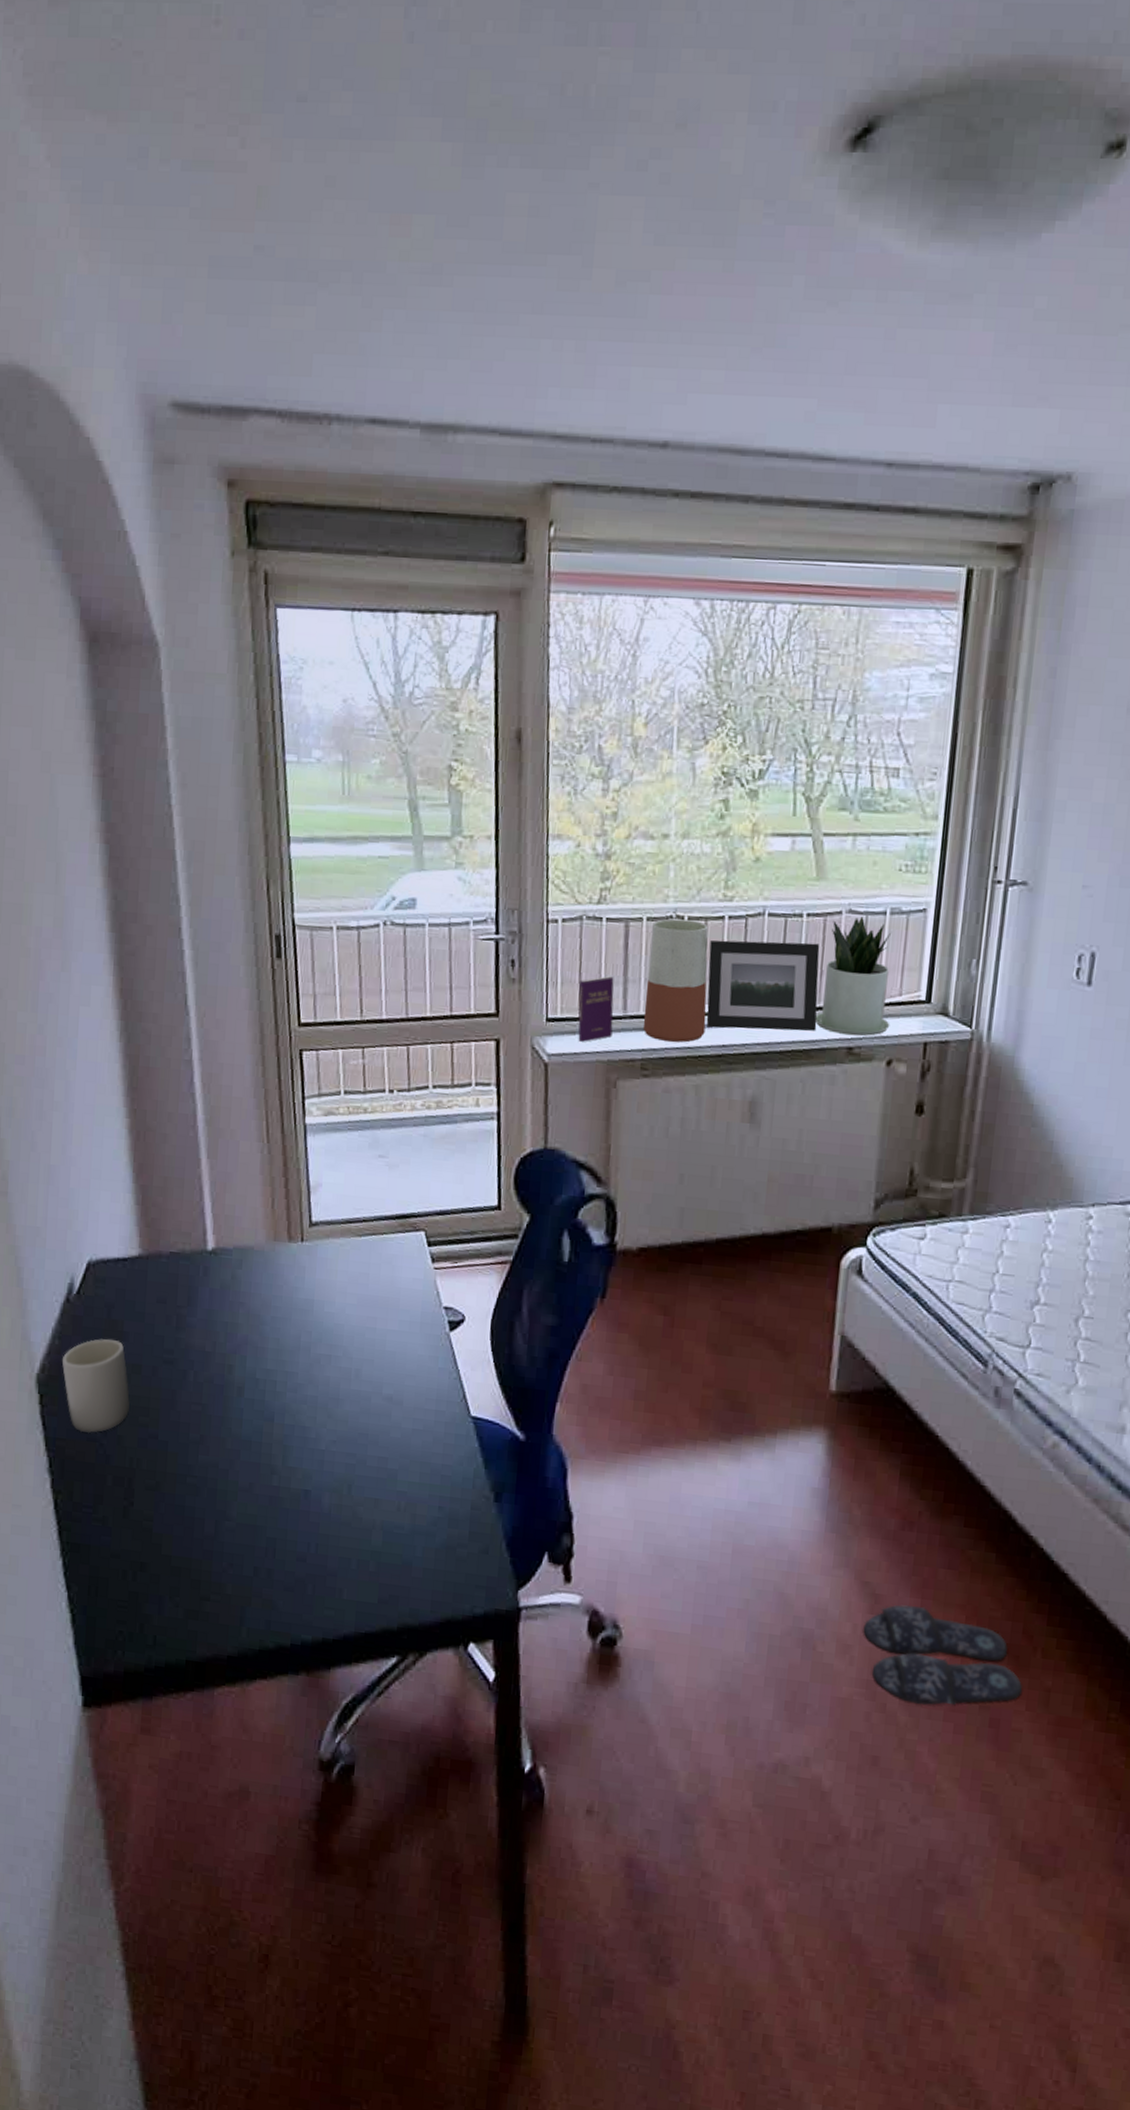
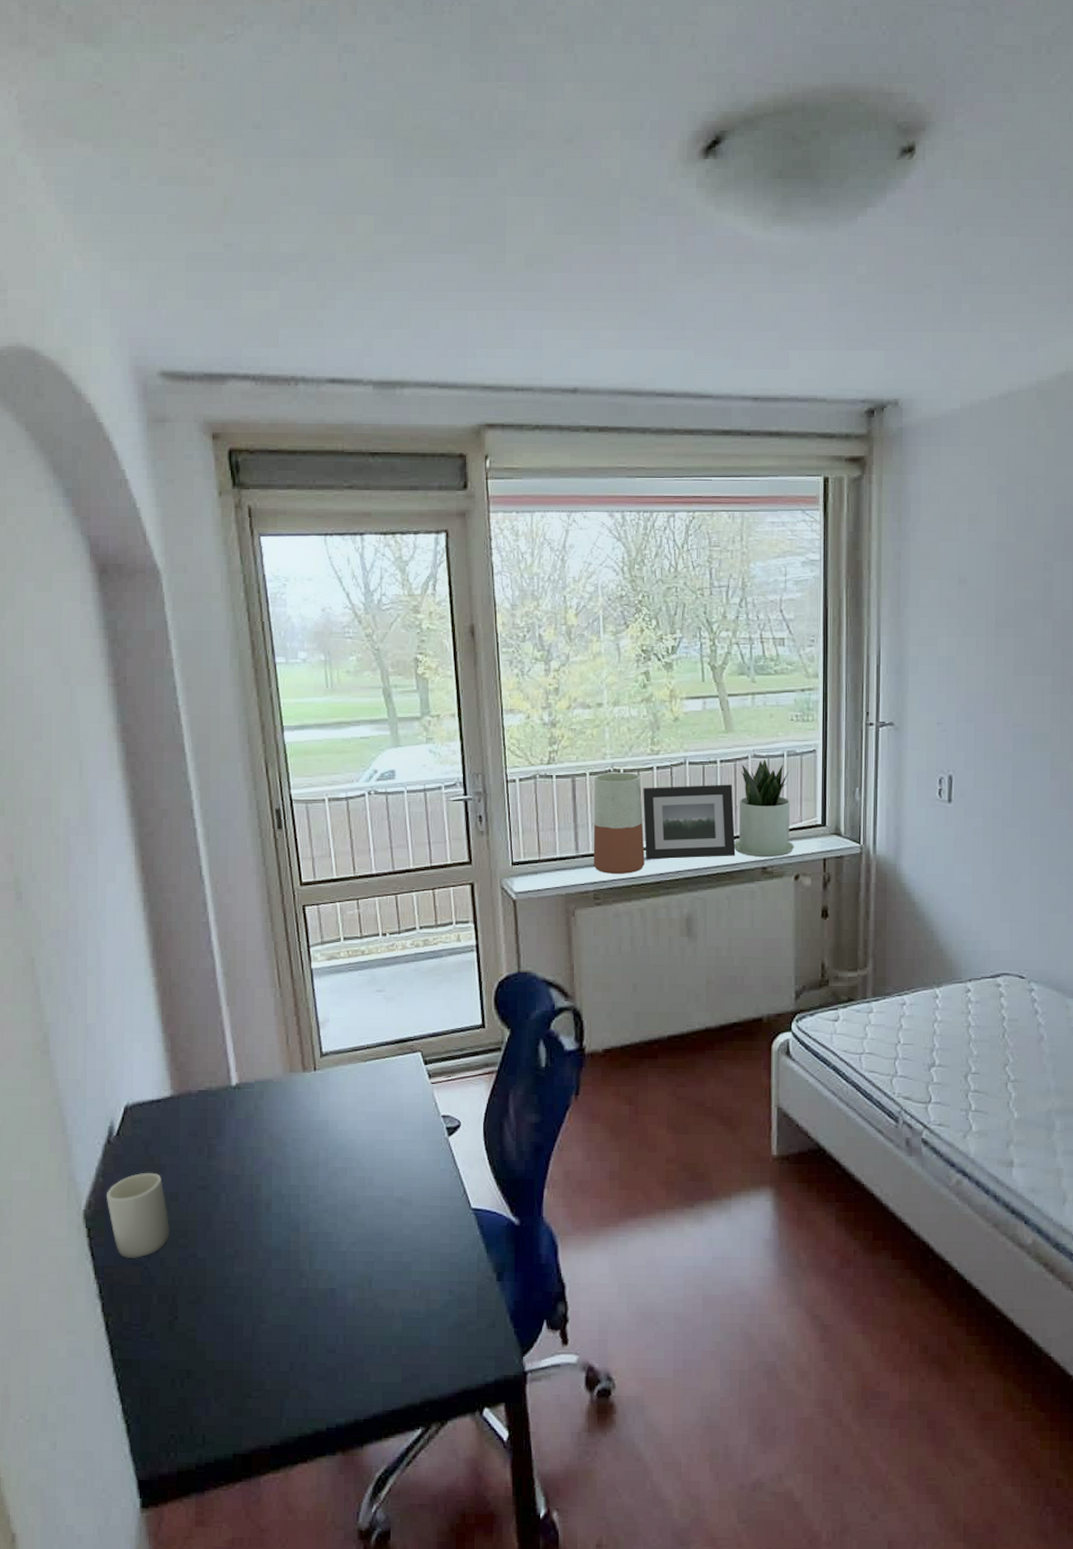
book: present [578,976,614,1042] -> none [538,824,568,880]
slippers: present [863,1604,1023,1706] -> none [817,1331,952,1415]

